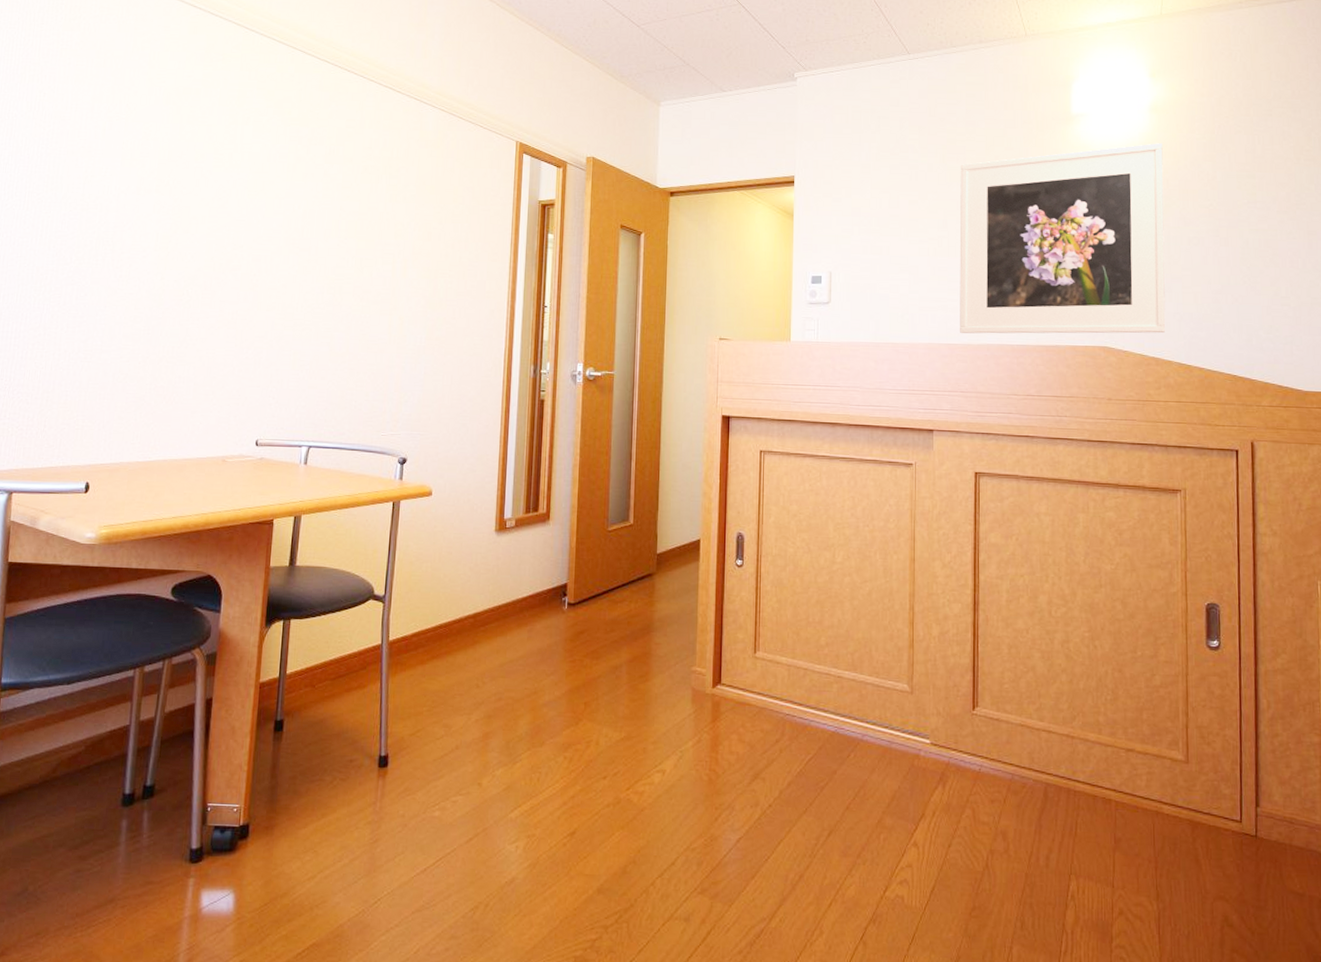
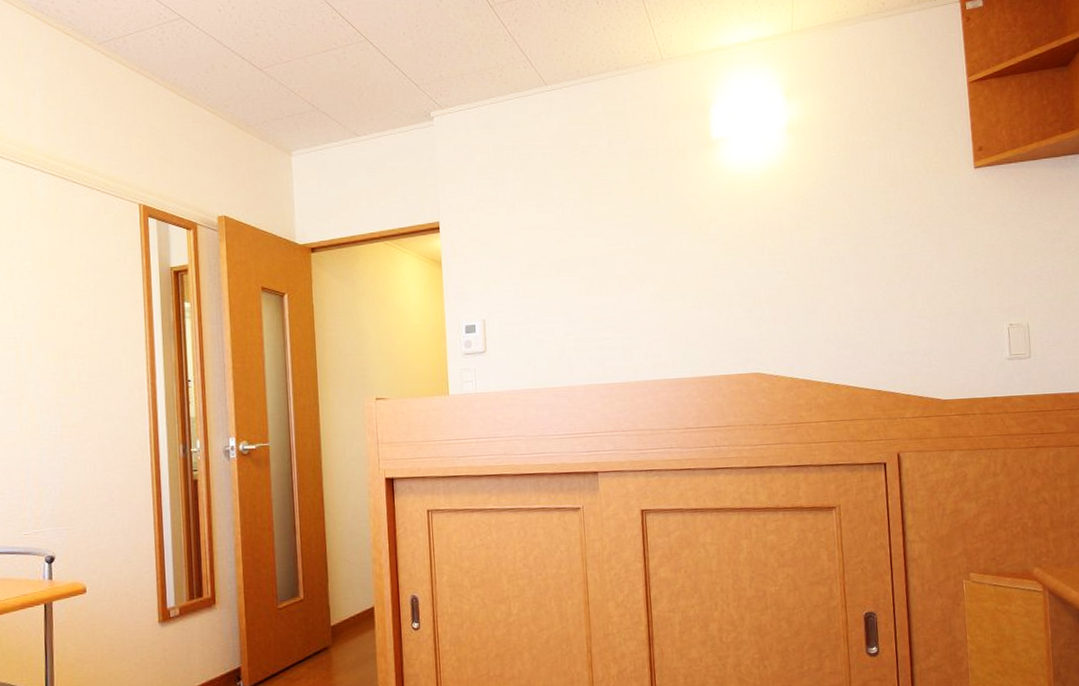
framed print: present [959,143,1166,334] -> none [606,164,814,372]

